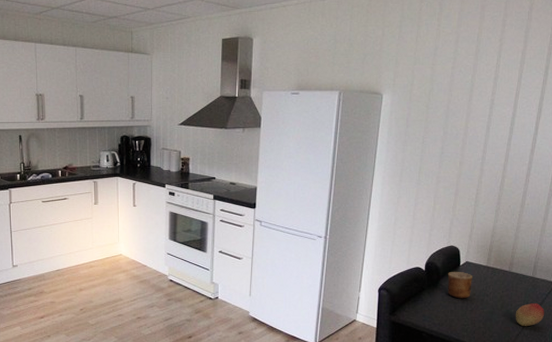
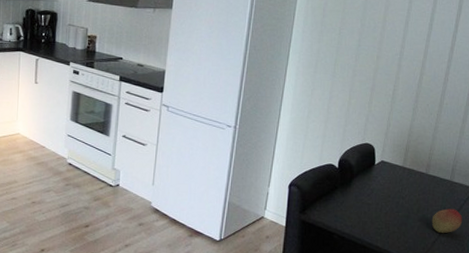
cup: present [448,272,472,299] -> none [362,171,388,200]

